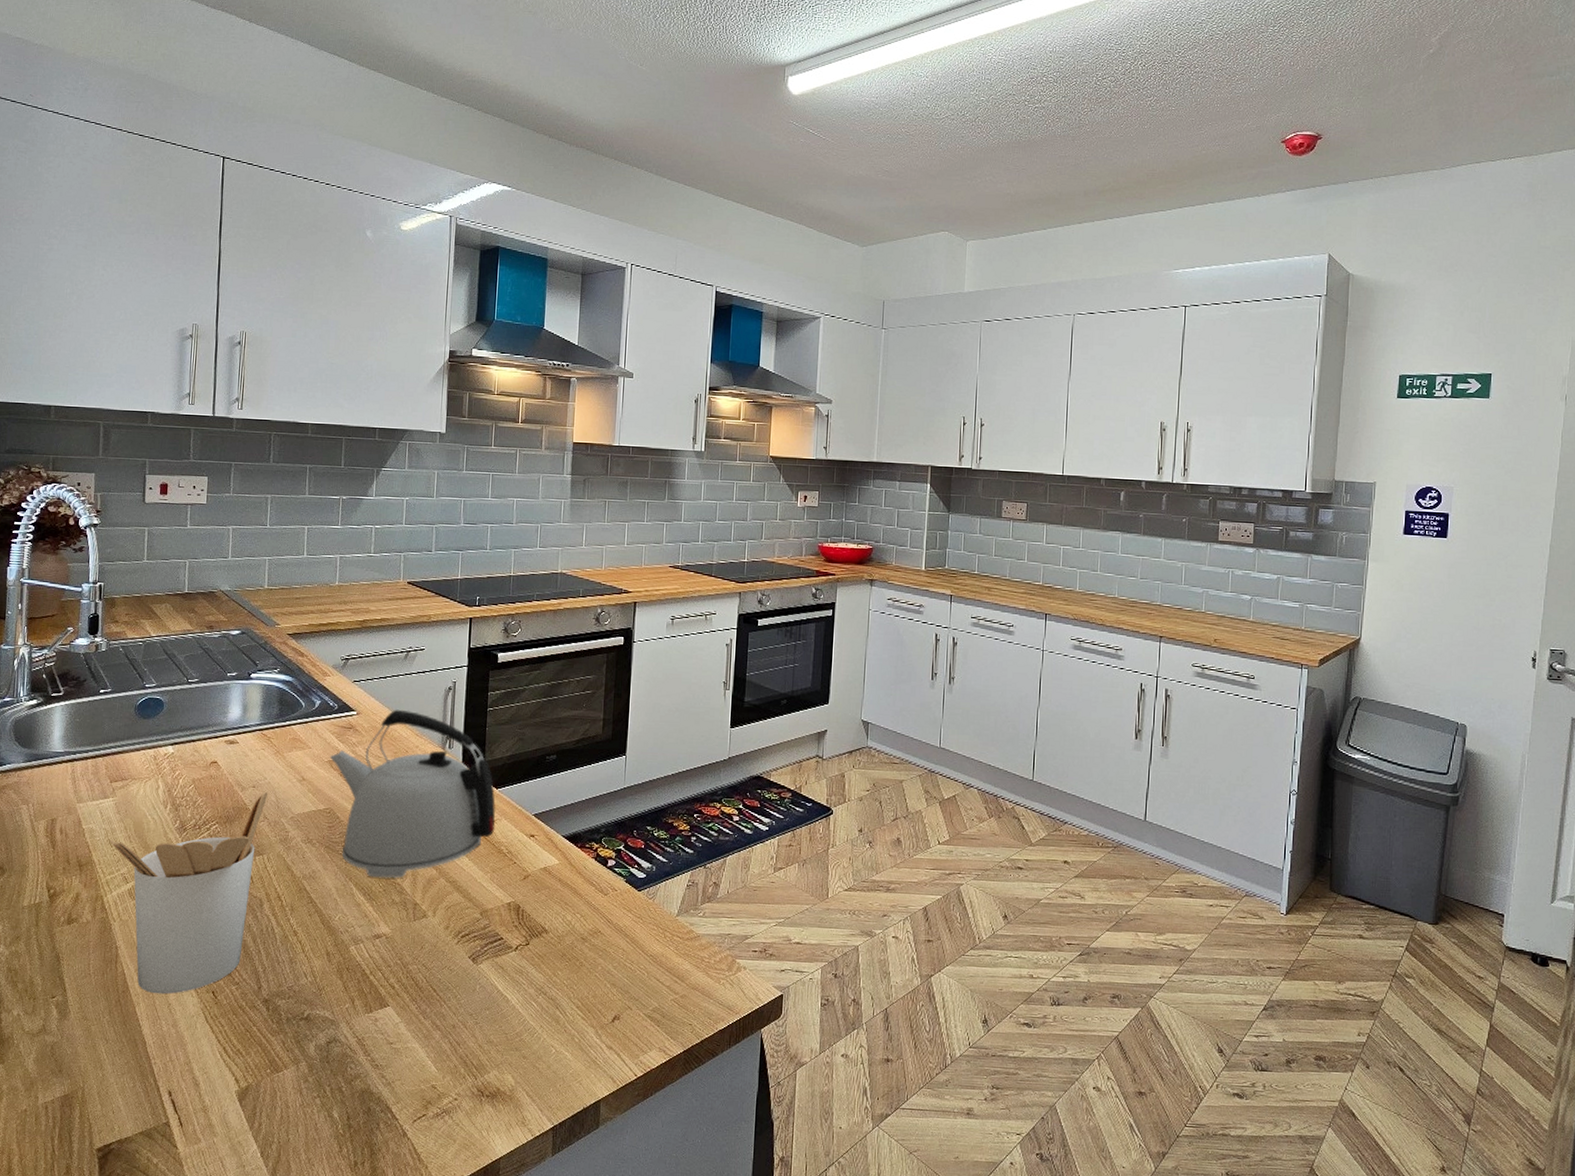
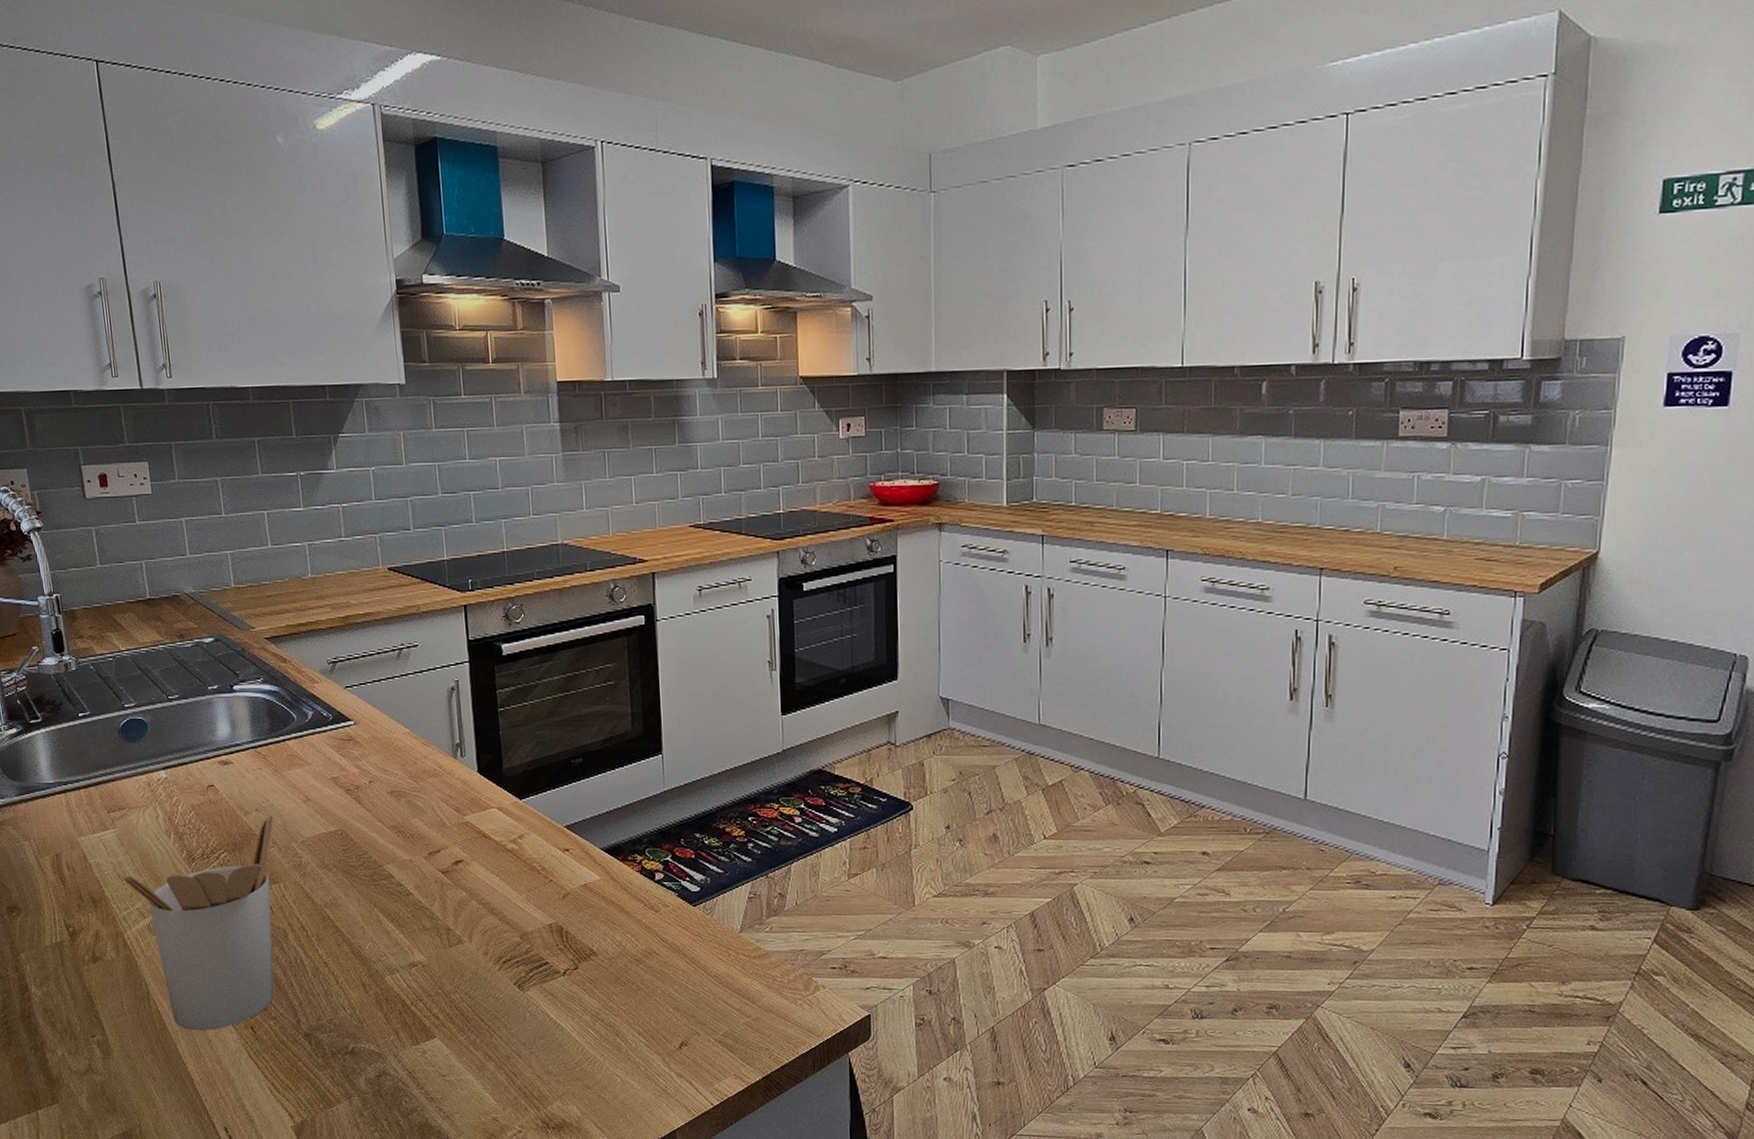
kettle: present [329,709,496,879] -> none [332,716,525,903]

